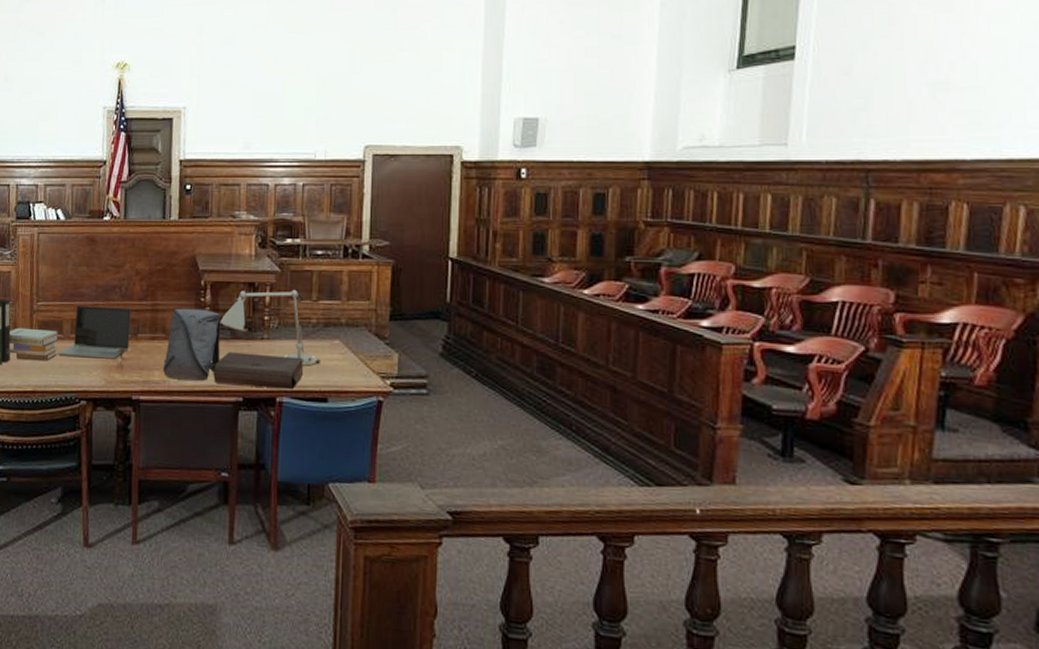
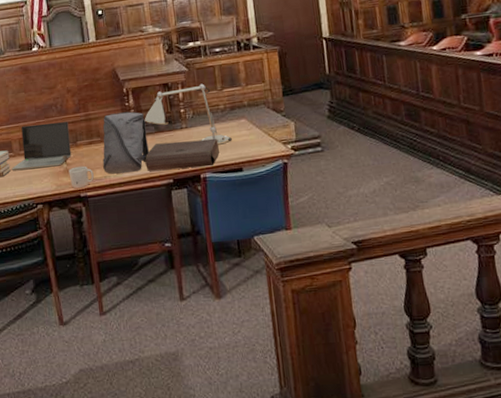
mug: none [122,363,151,390] -> present [68,166,94,189]

